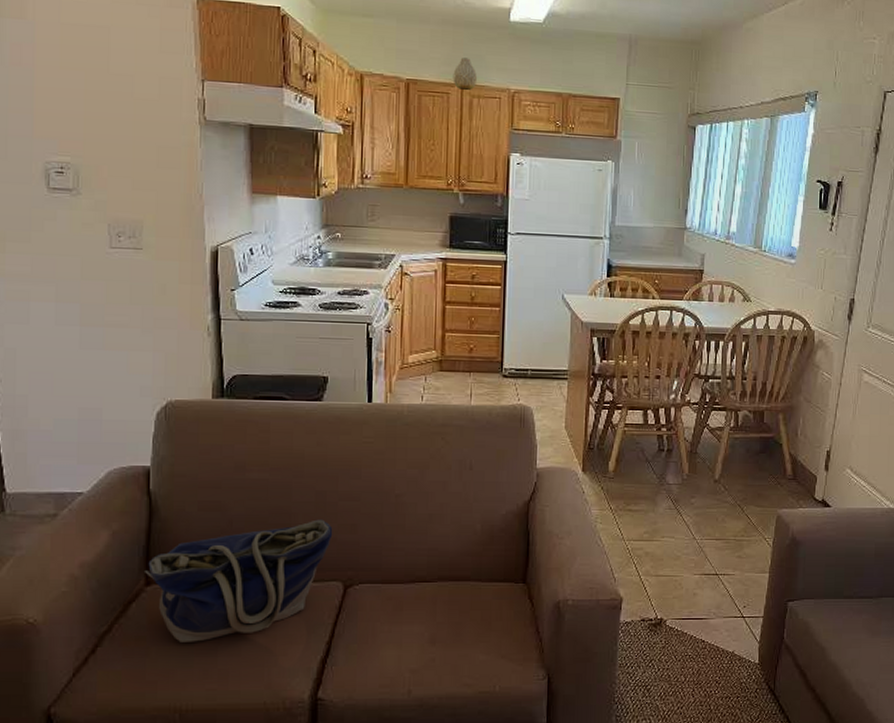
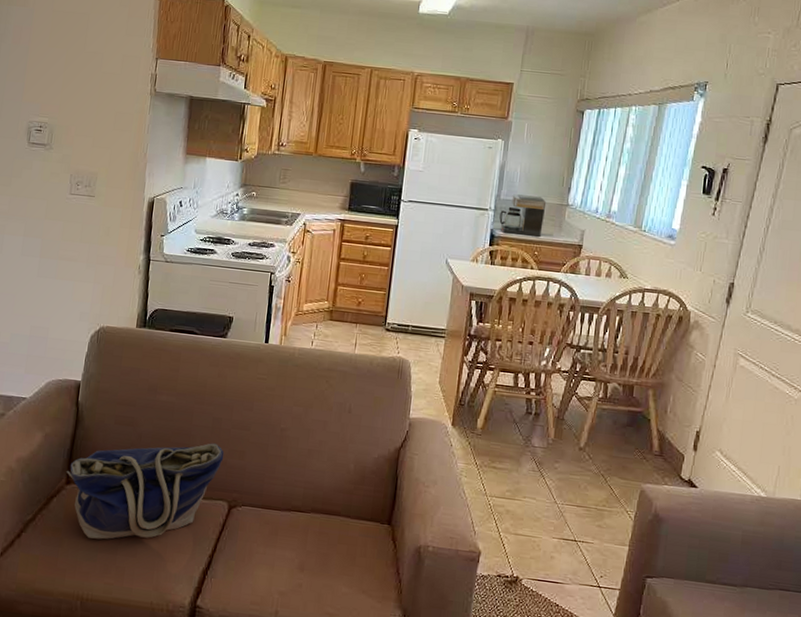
vase: present [453,57,478,91] -> none [364,44,386,73]
coffee maker: none [616,219,664,265] -> present [499,194,547,238]

